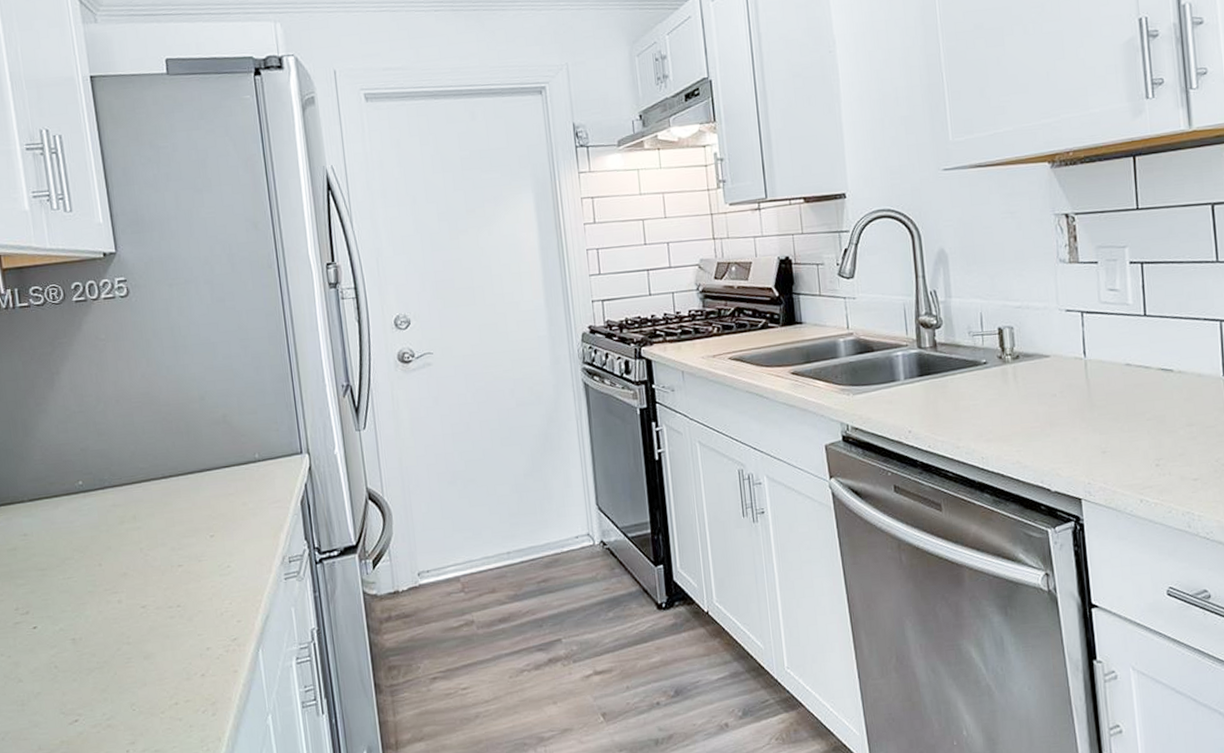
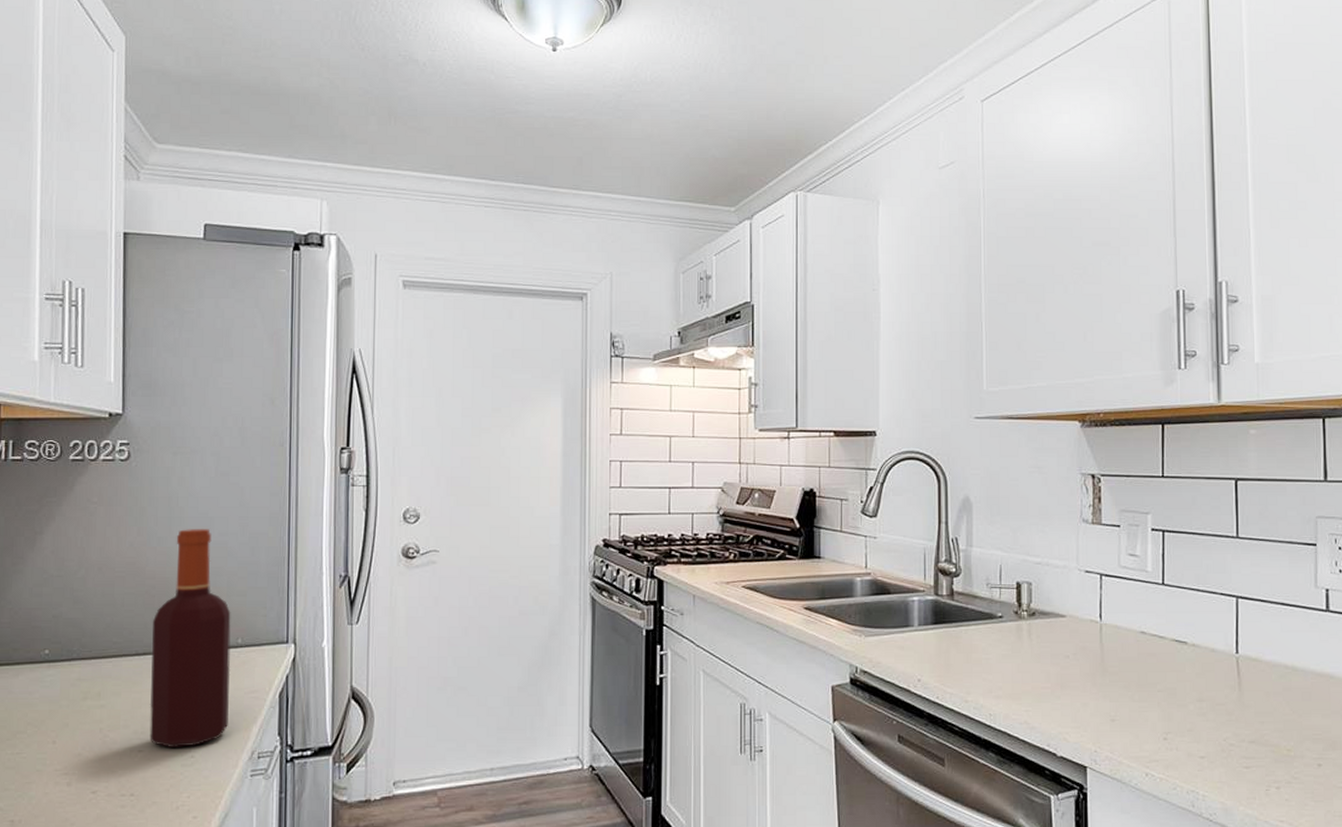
bottle: none [174,354,258,560] -> present [149,529,231,747]

